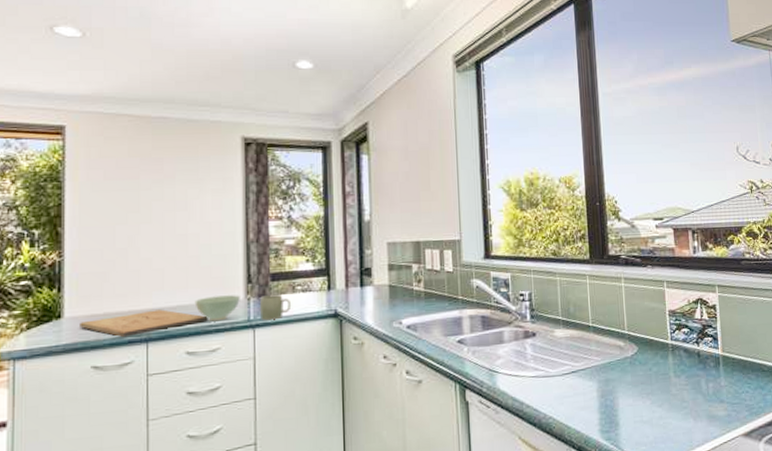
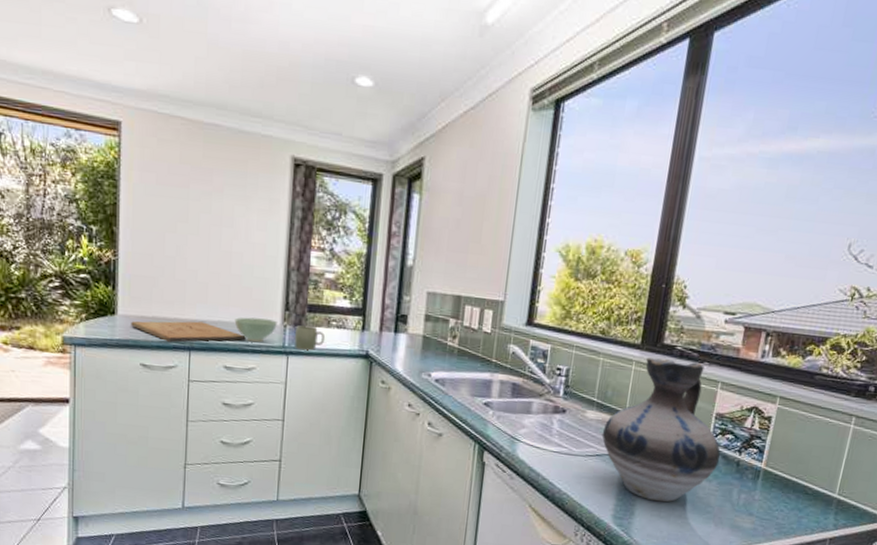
ceramic jug: none [573,267,682,407] -> present [602,357,720,502]

